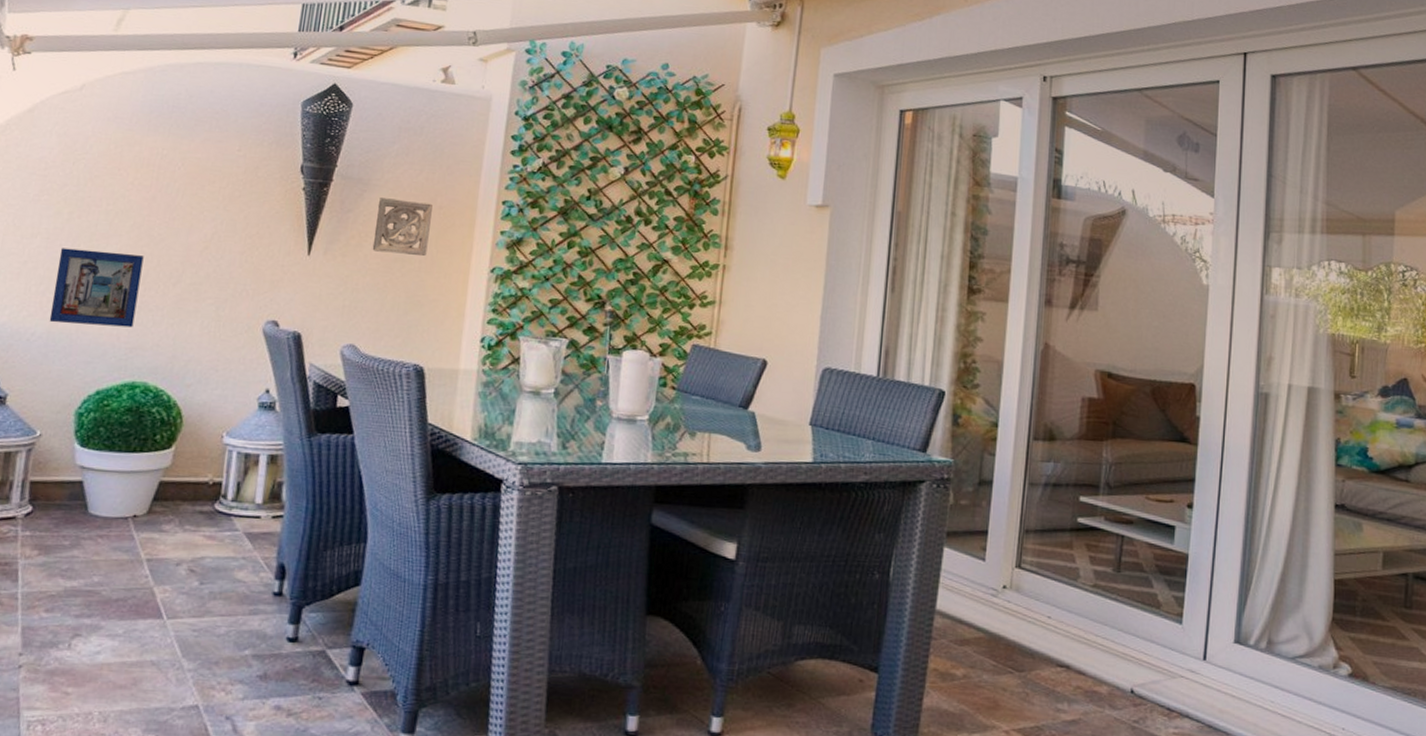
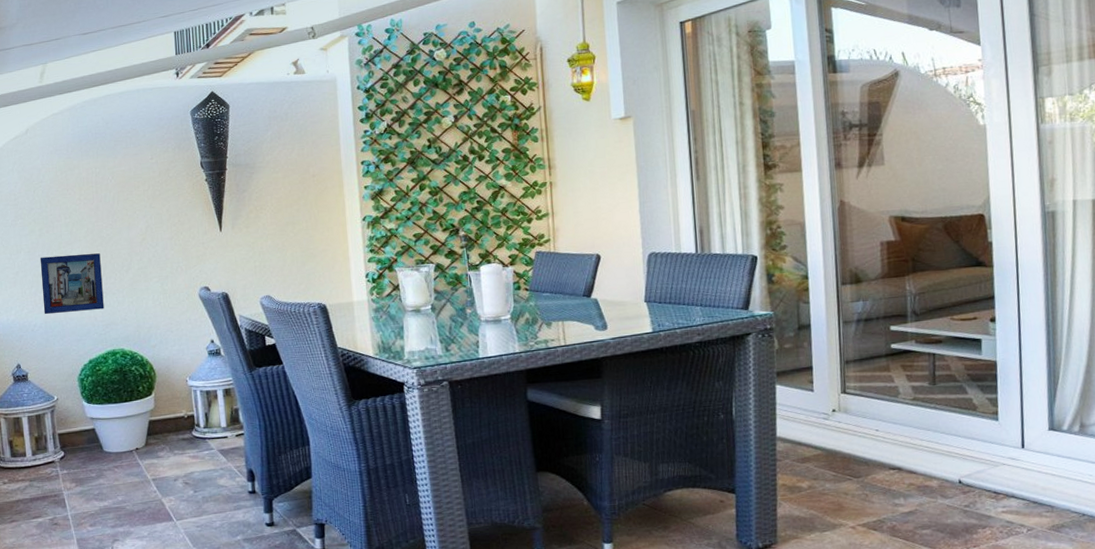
wall ornament: present [372,198,433,257] -> none [264,174,310,220]

